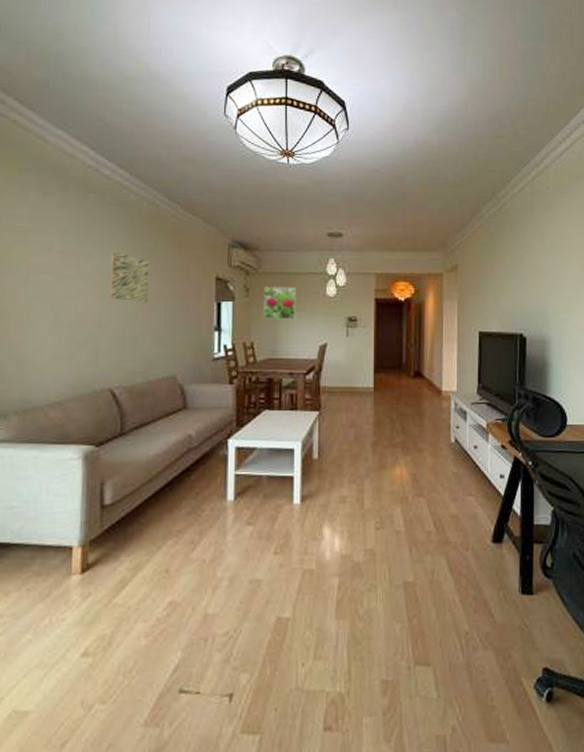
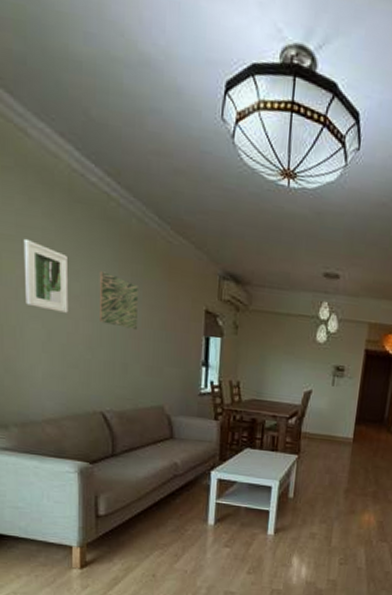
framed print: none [35,228,80,295] -> present [23,238,69,314]
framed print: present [263,287,297,320] -> none [251,325,287,363]

